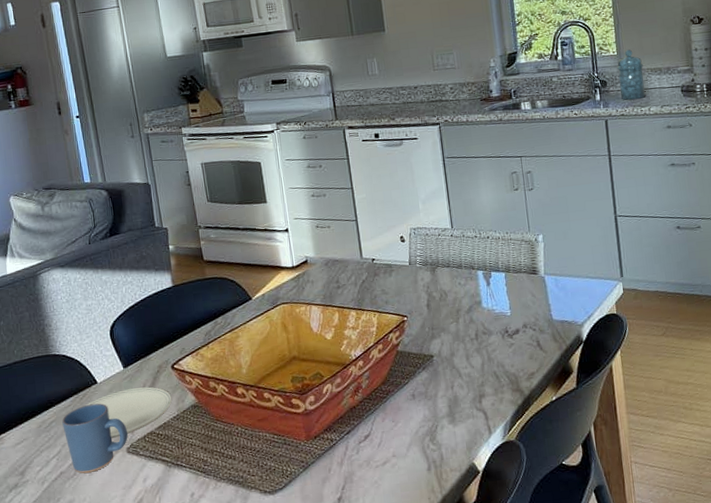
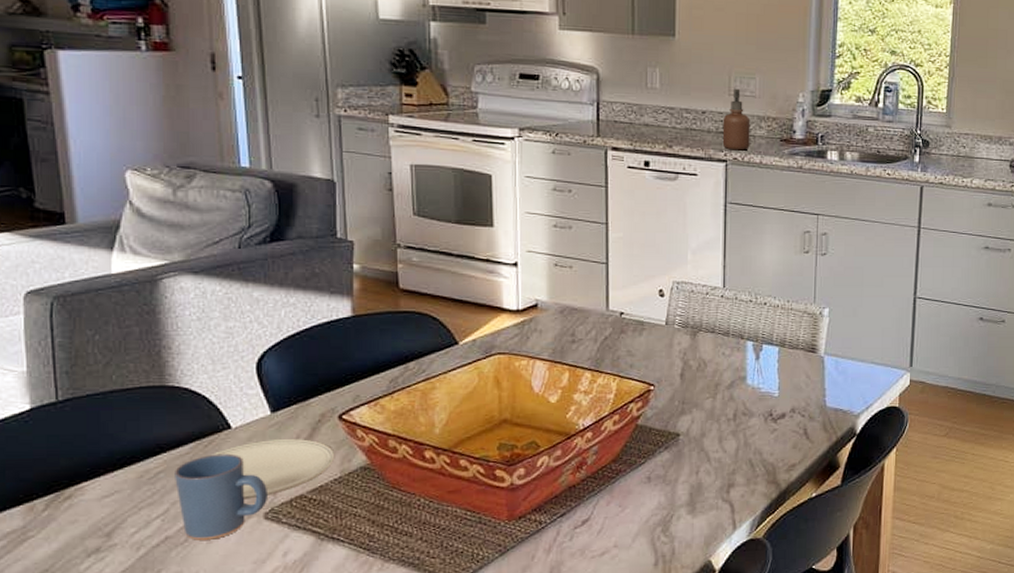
soap dispenser: none [431,64,457,115] -> present [722,88,751,152]
canister: present [616,49,645,101] -> none [942,109,973,168]

